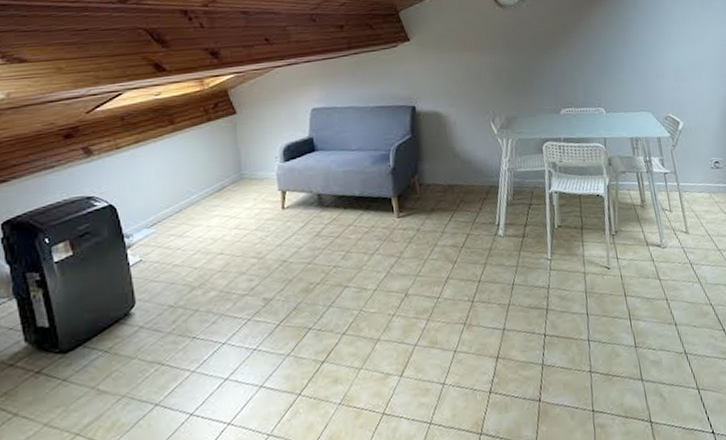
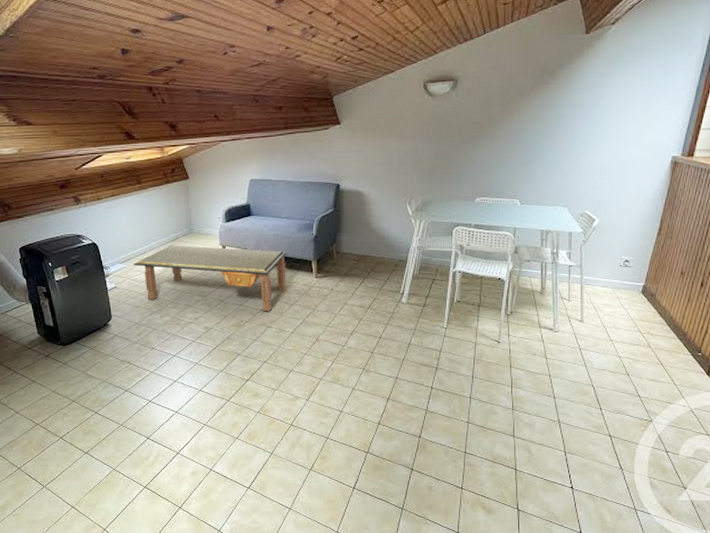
coffee table: none [166,190,364,272] -> present [133,245,287,312]

